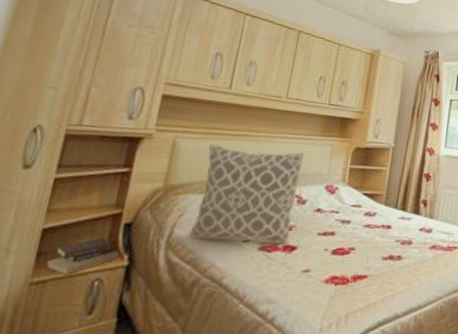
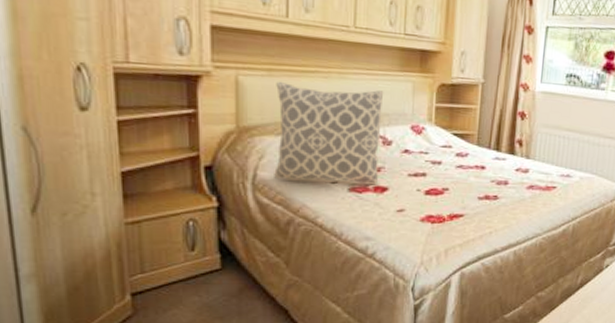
books: present [45,238,120,275] -> none [136,180,207,216]

